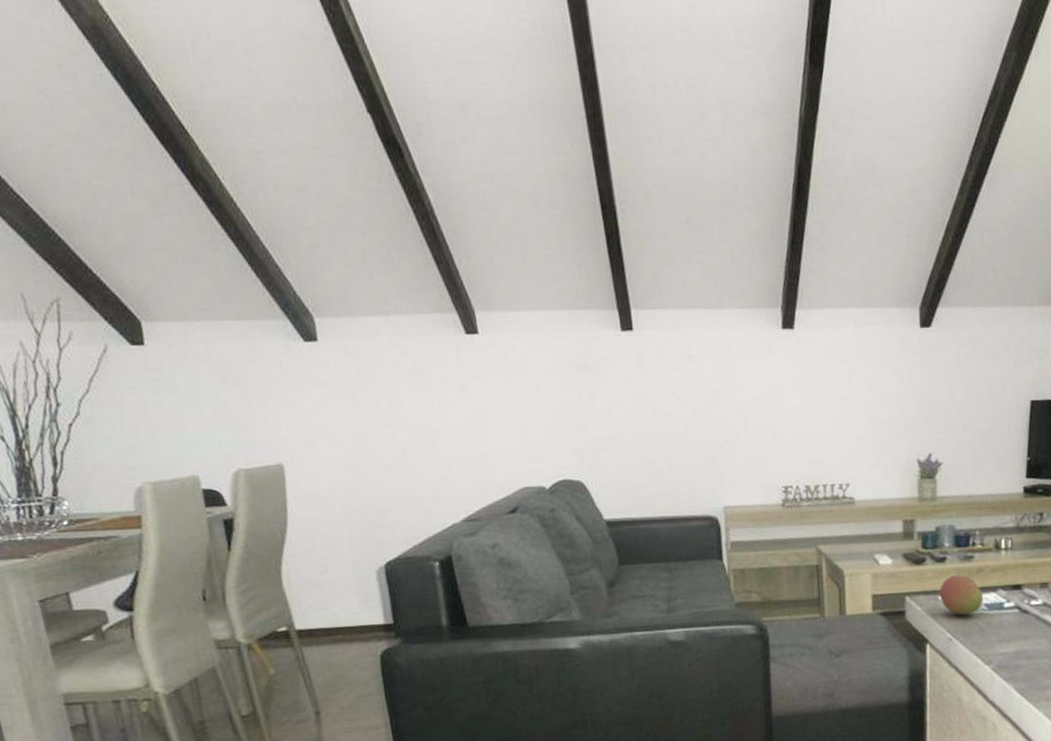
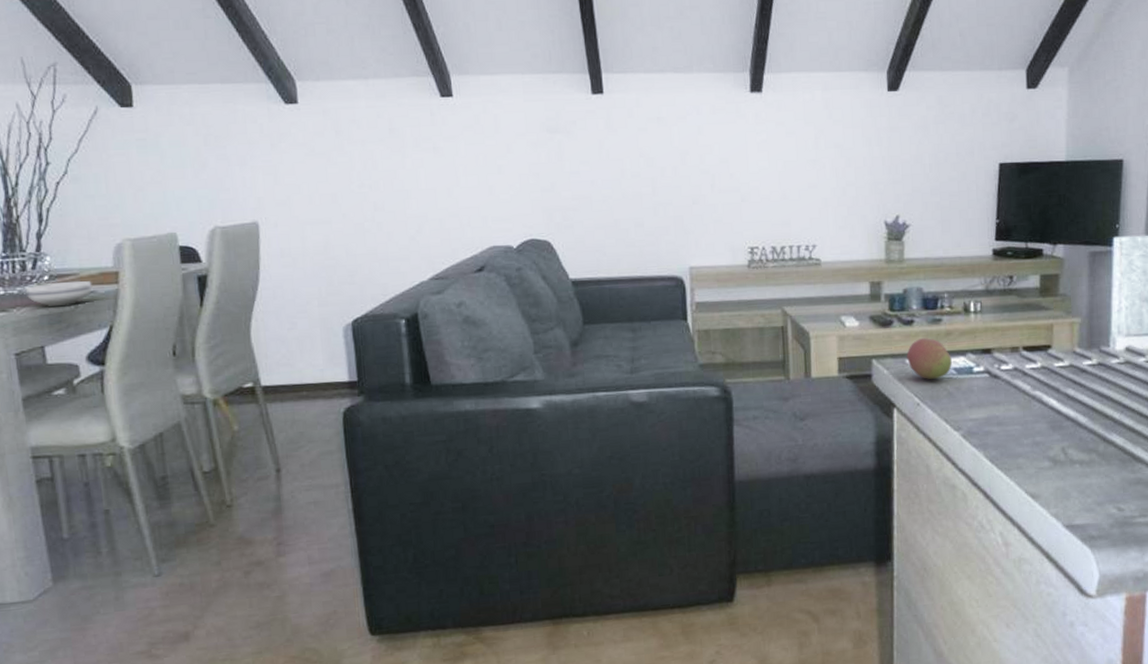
bowl: none [44,525,115,552] -> present [25,281,92,306]

